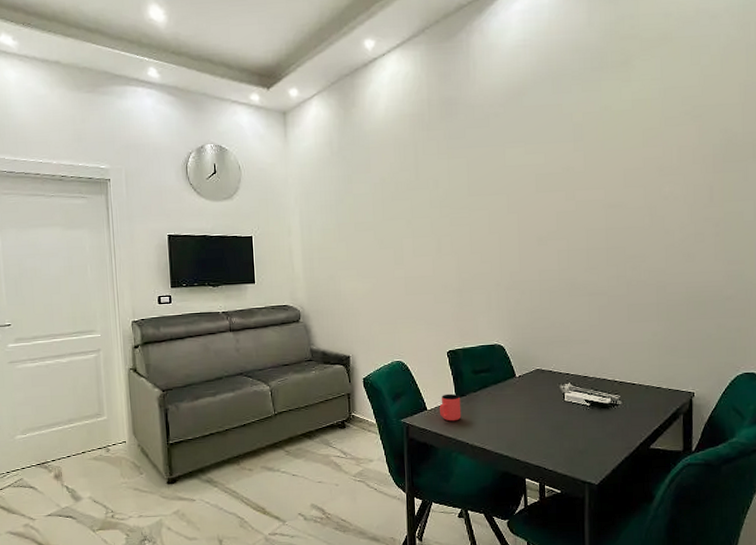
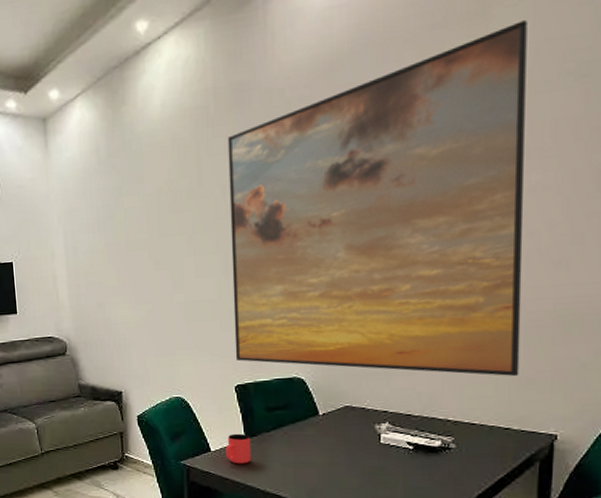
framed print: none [439,72,665,345] -> present [227,20,527,377]

